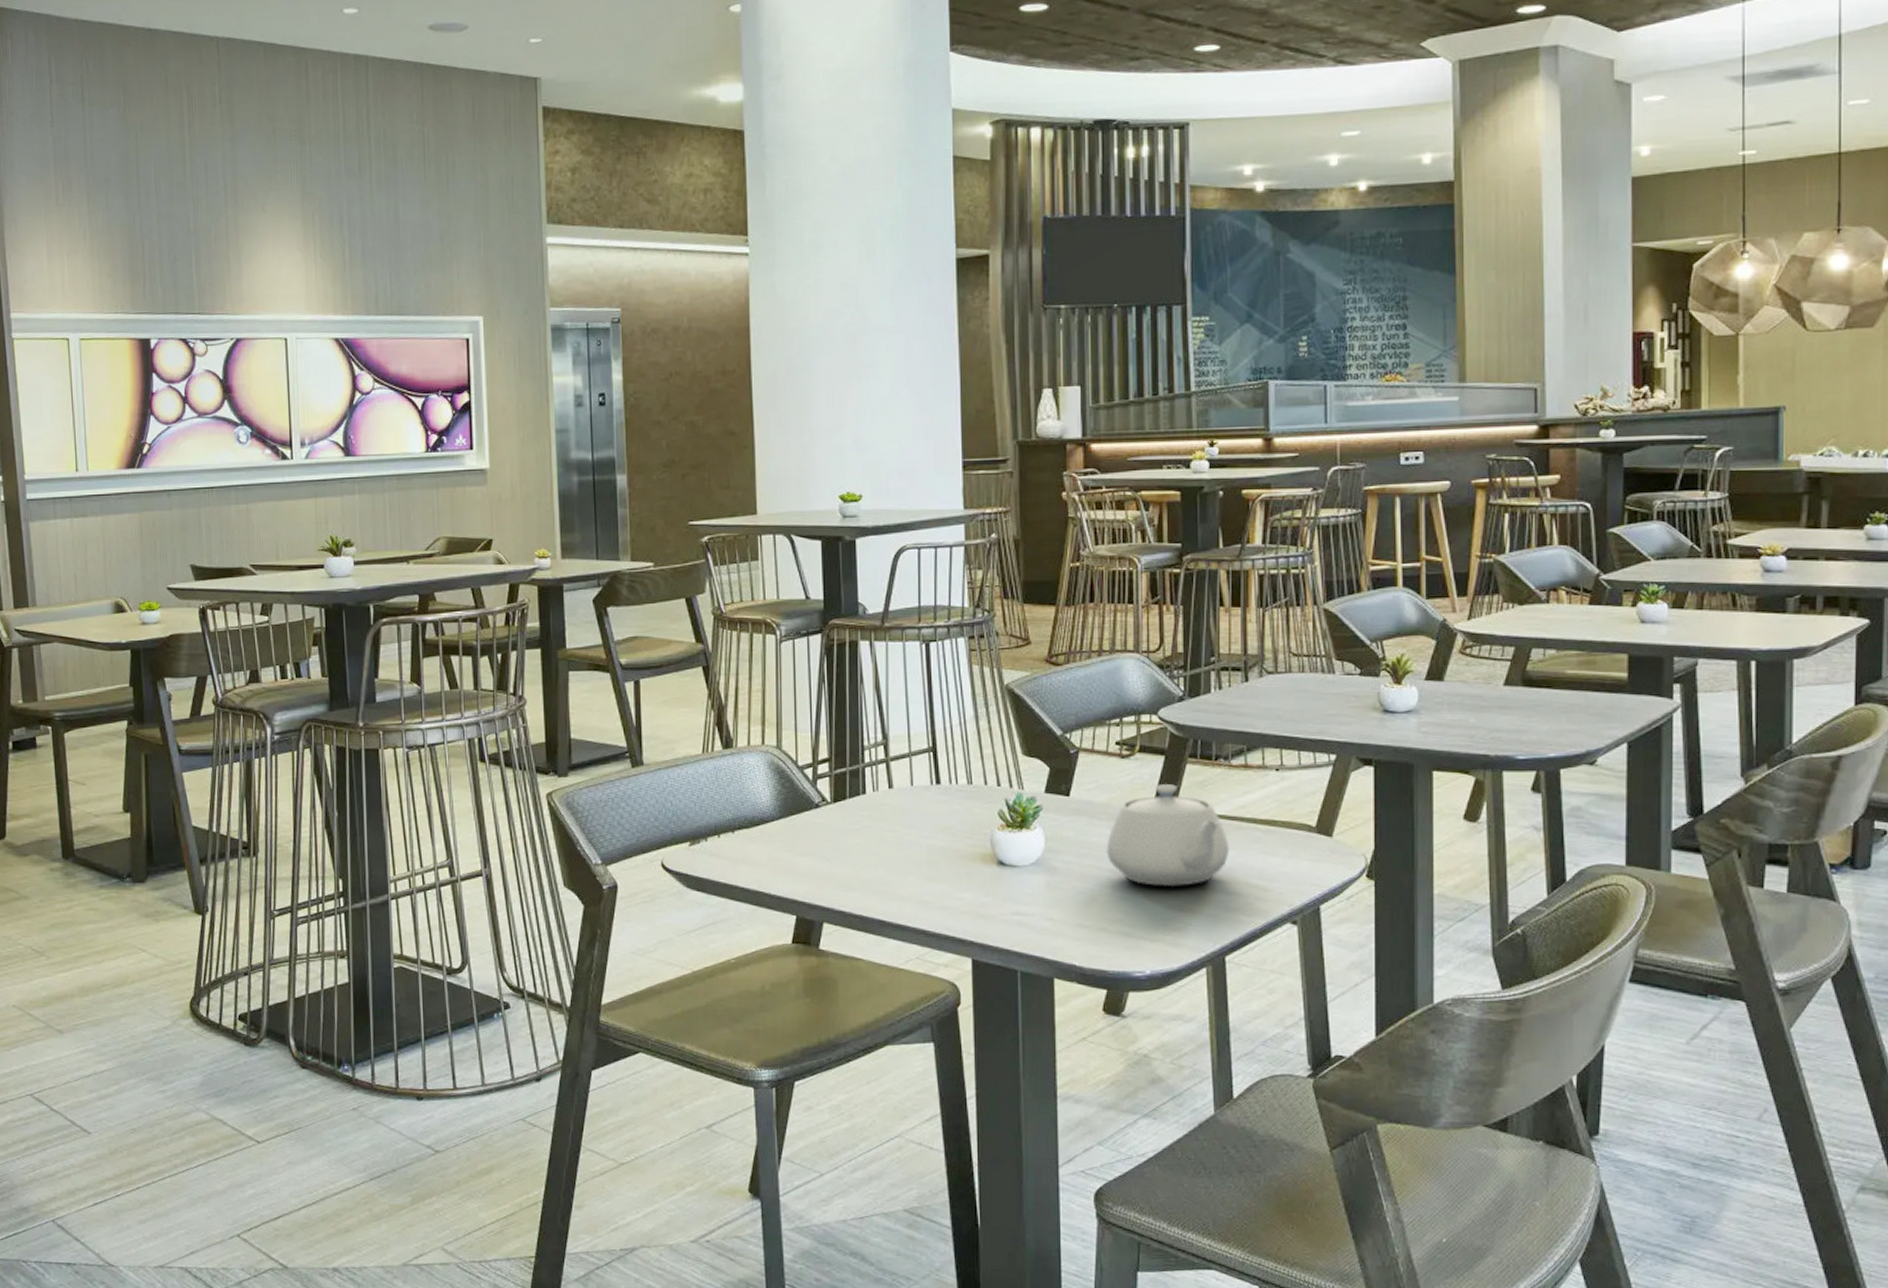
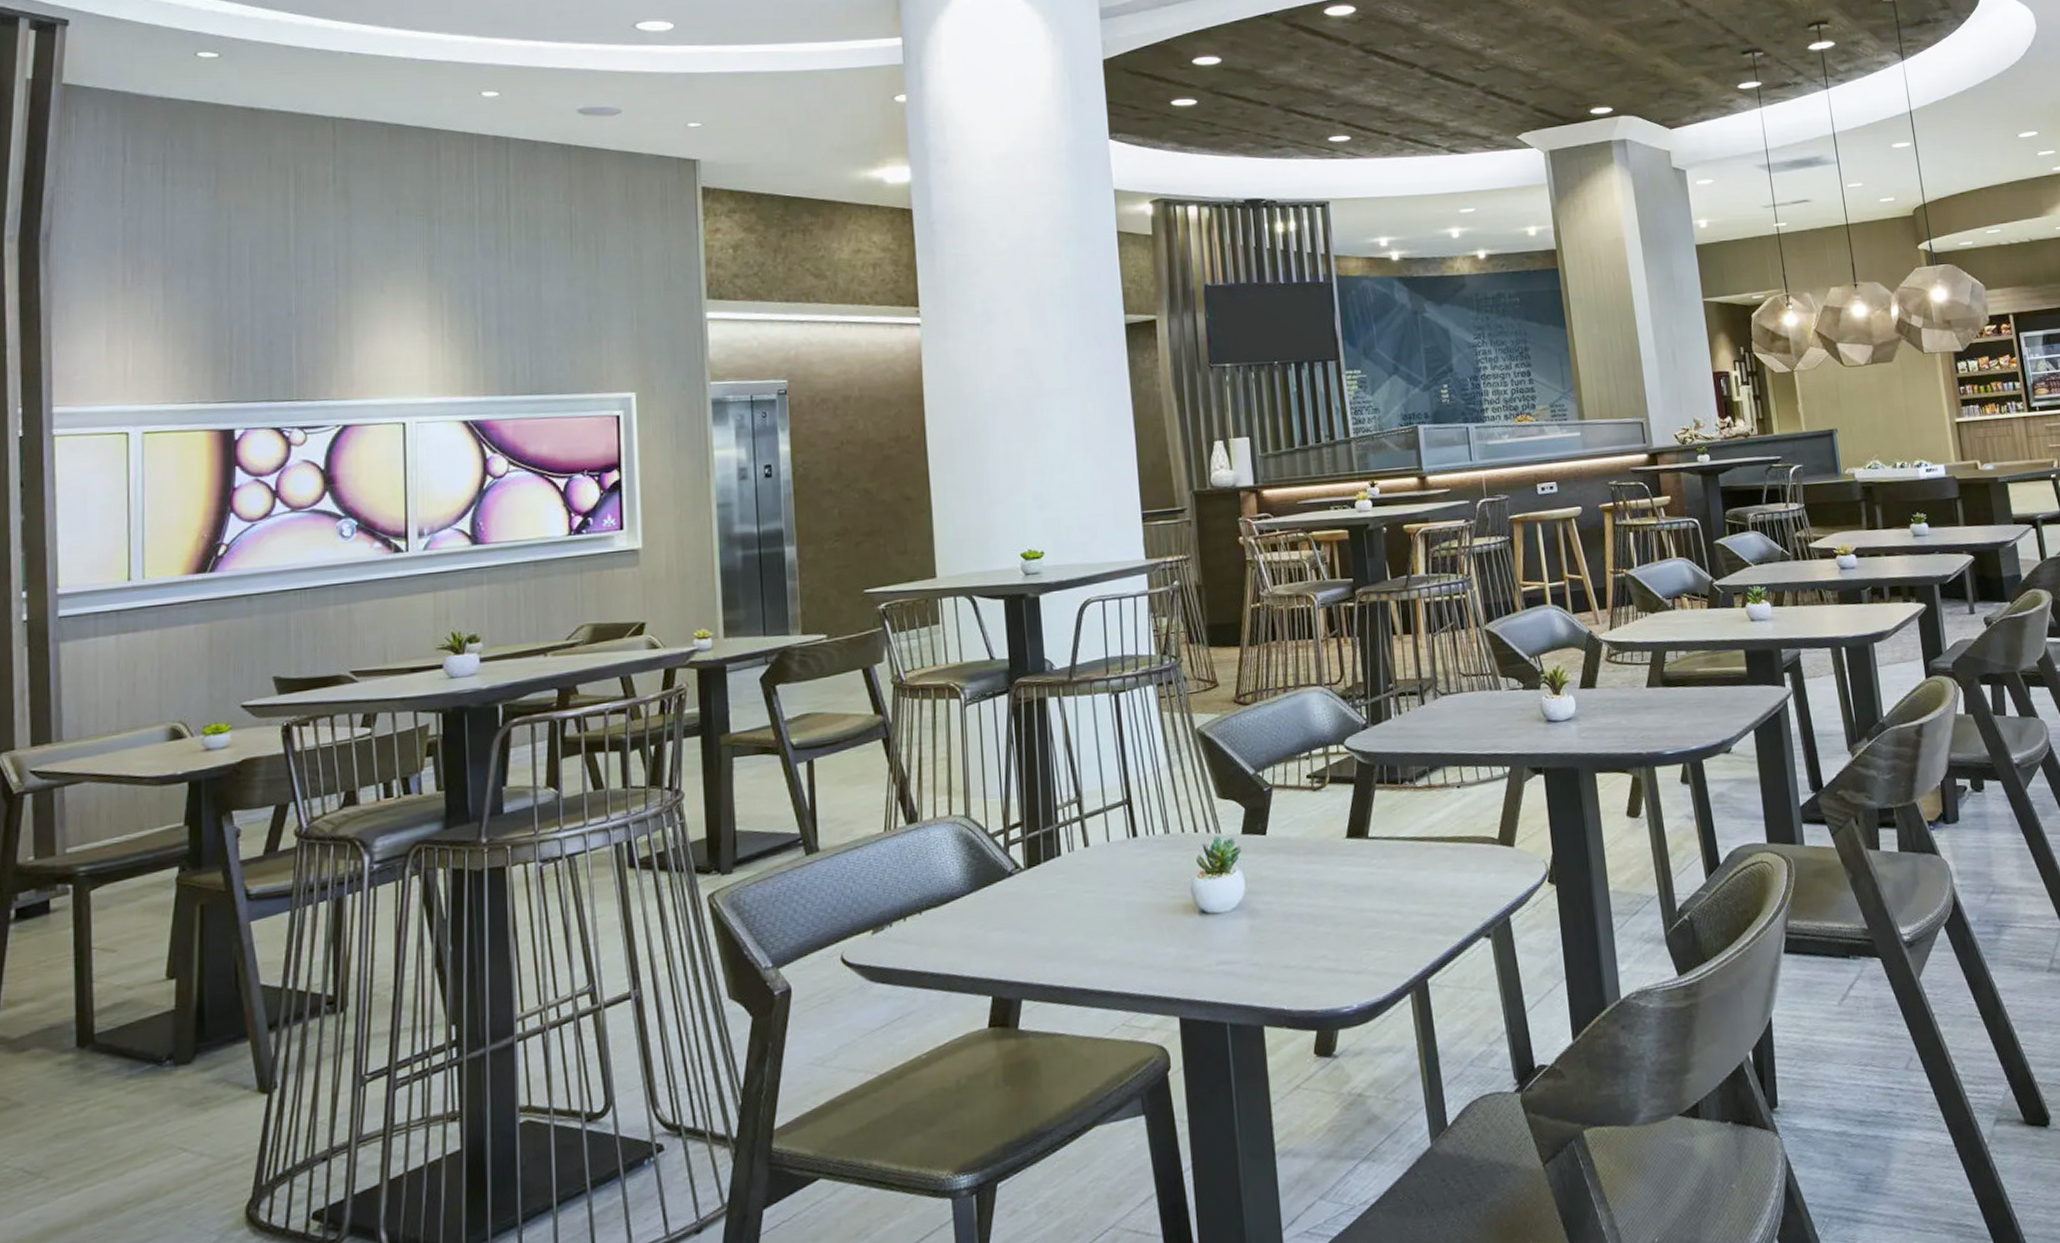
teapot: present [1106,784,1230,886] -> none [1305,812,1423,916]

